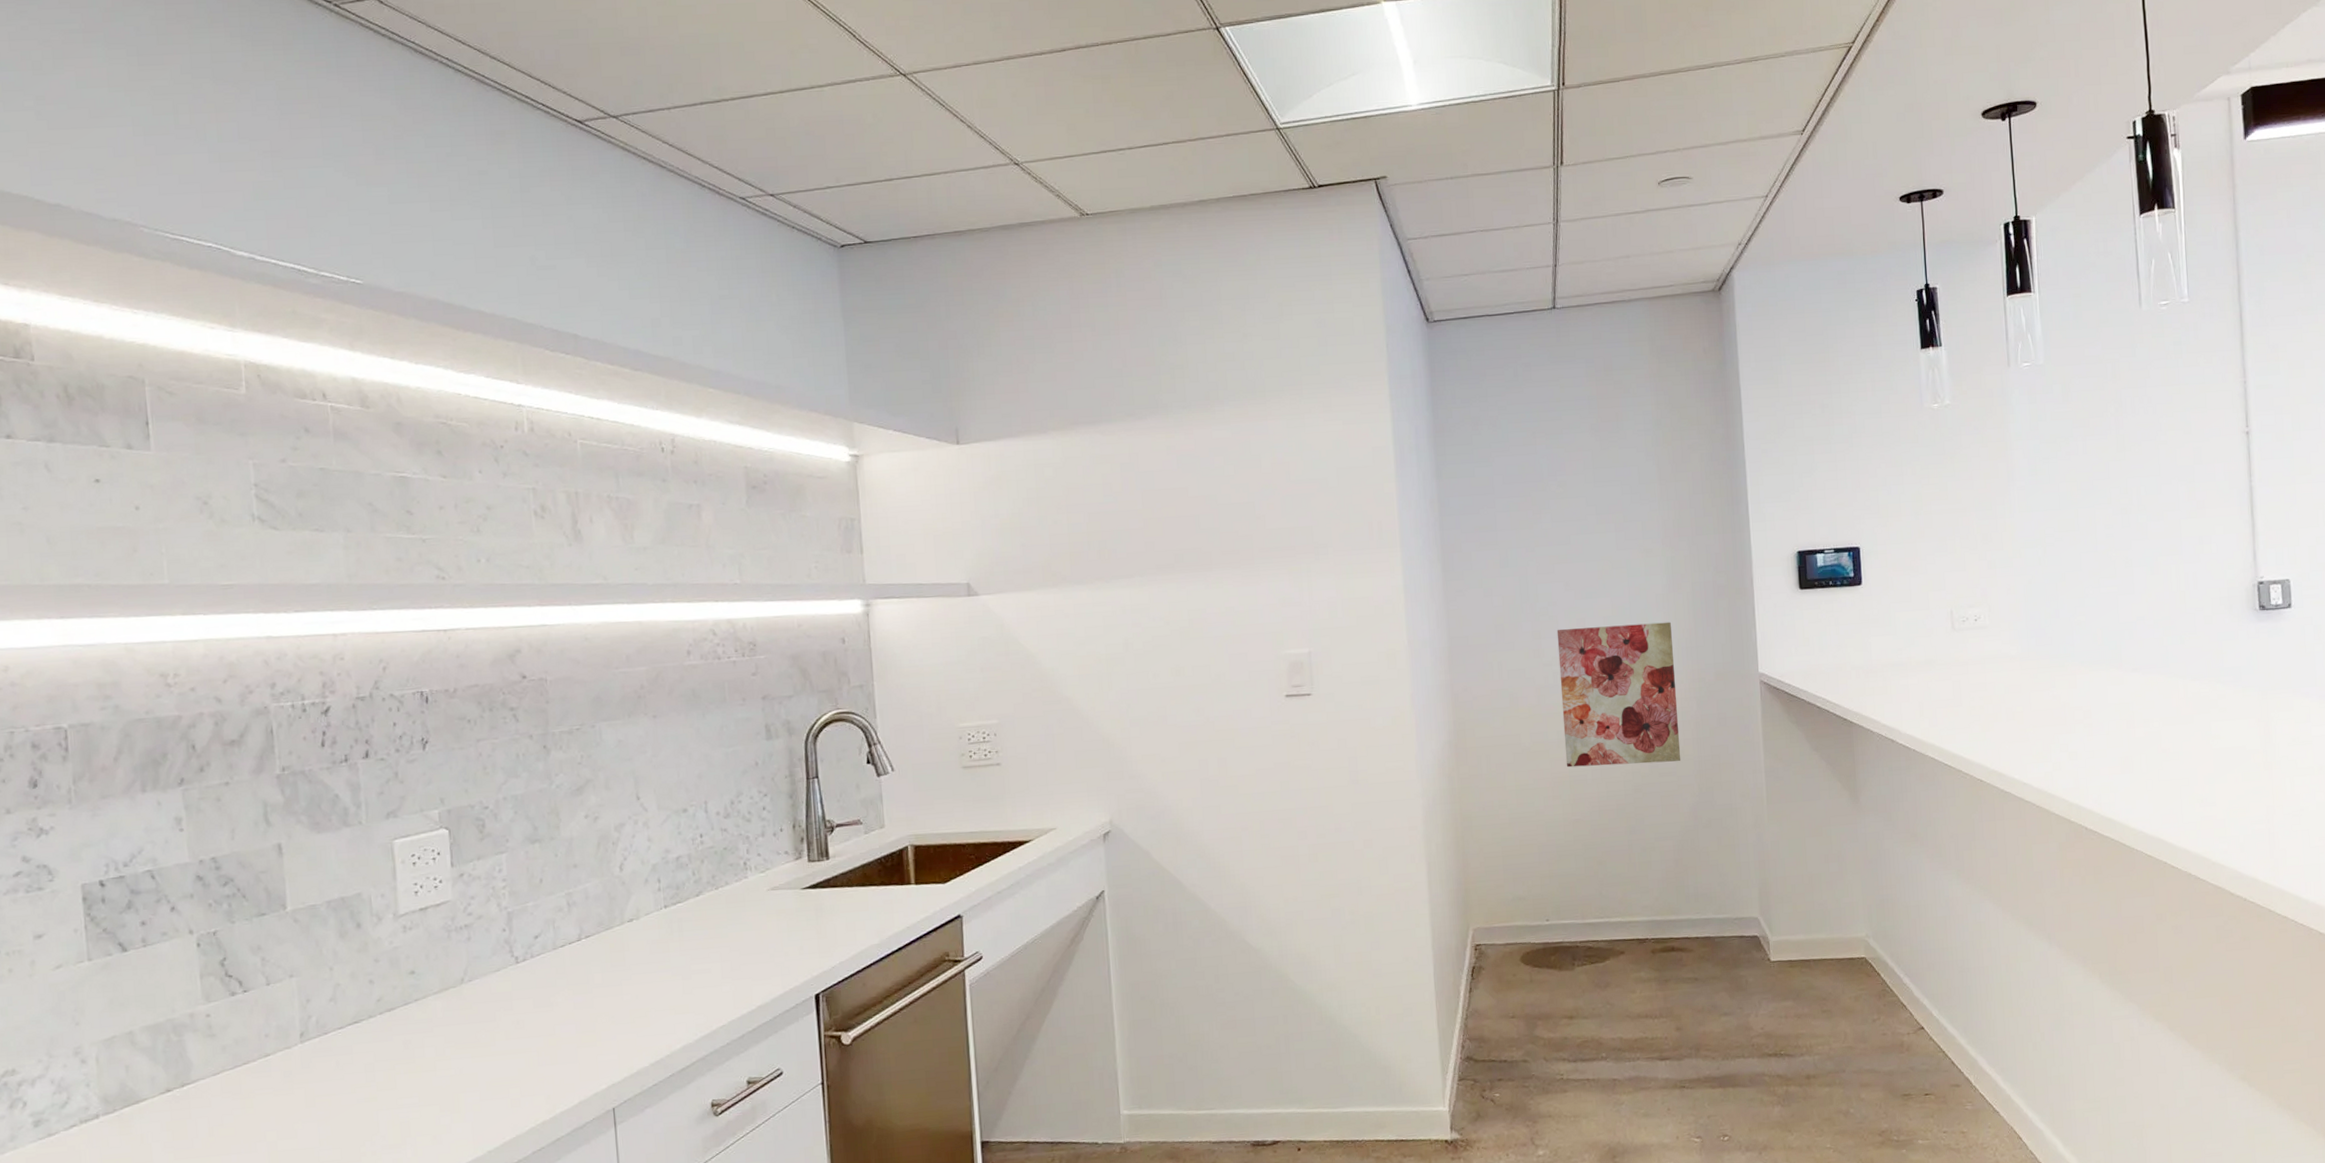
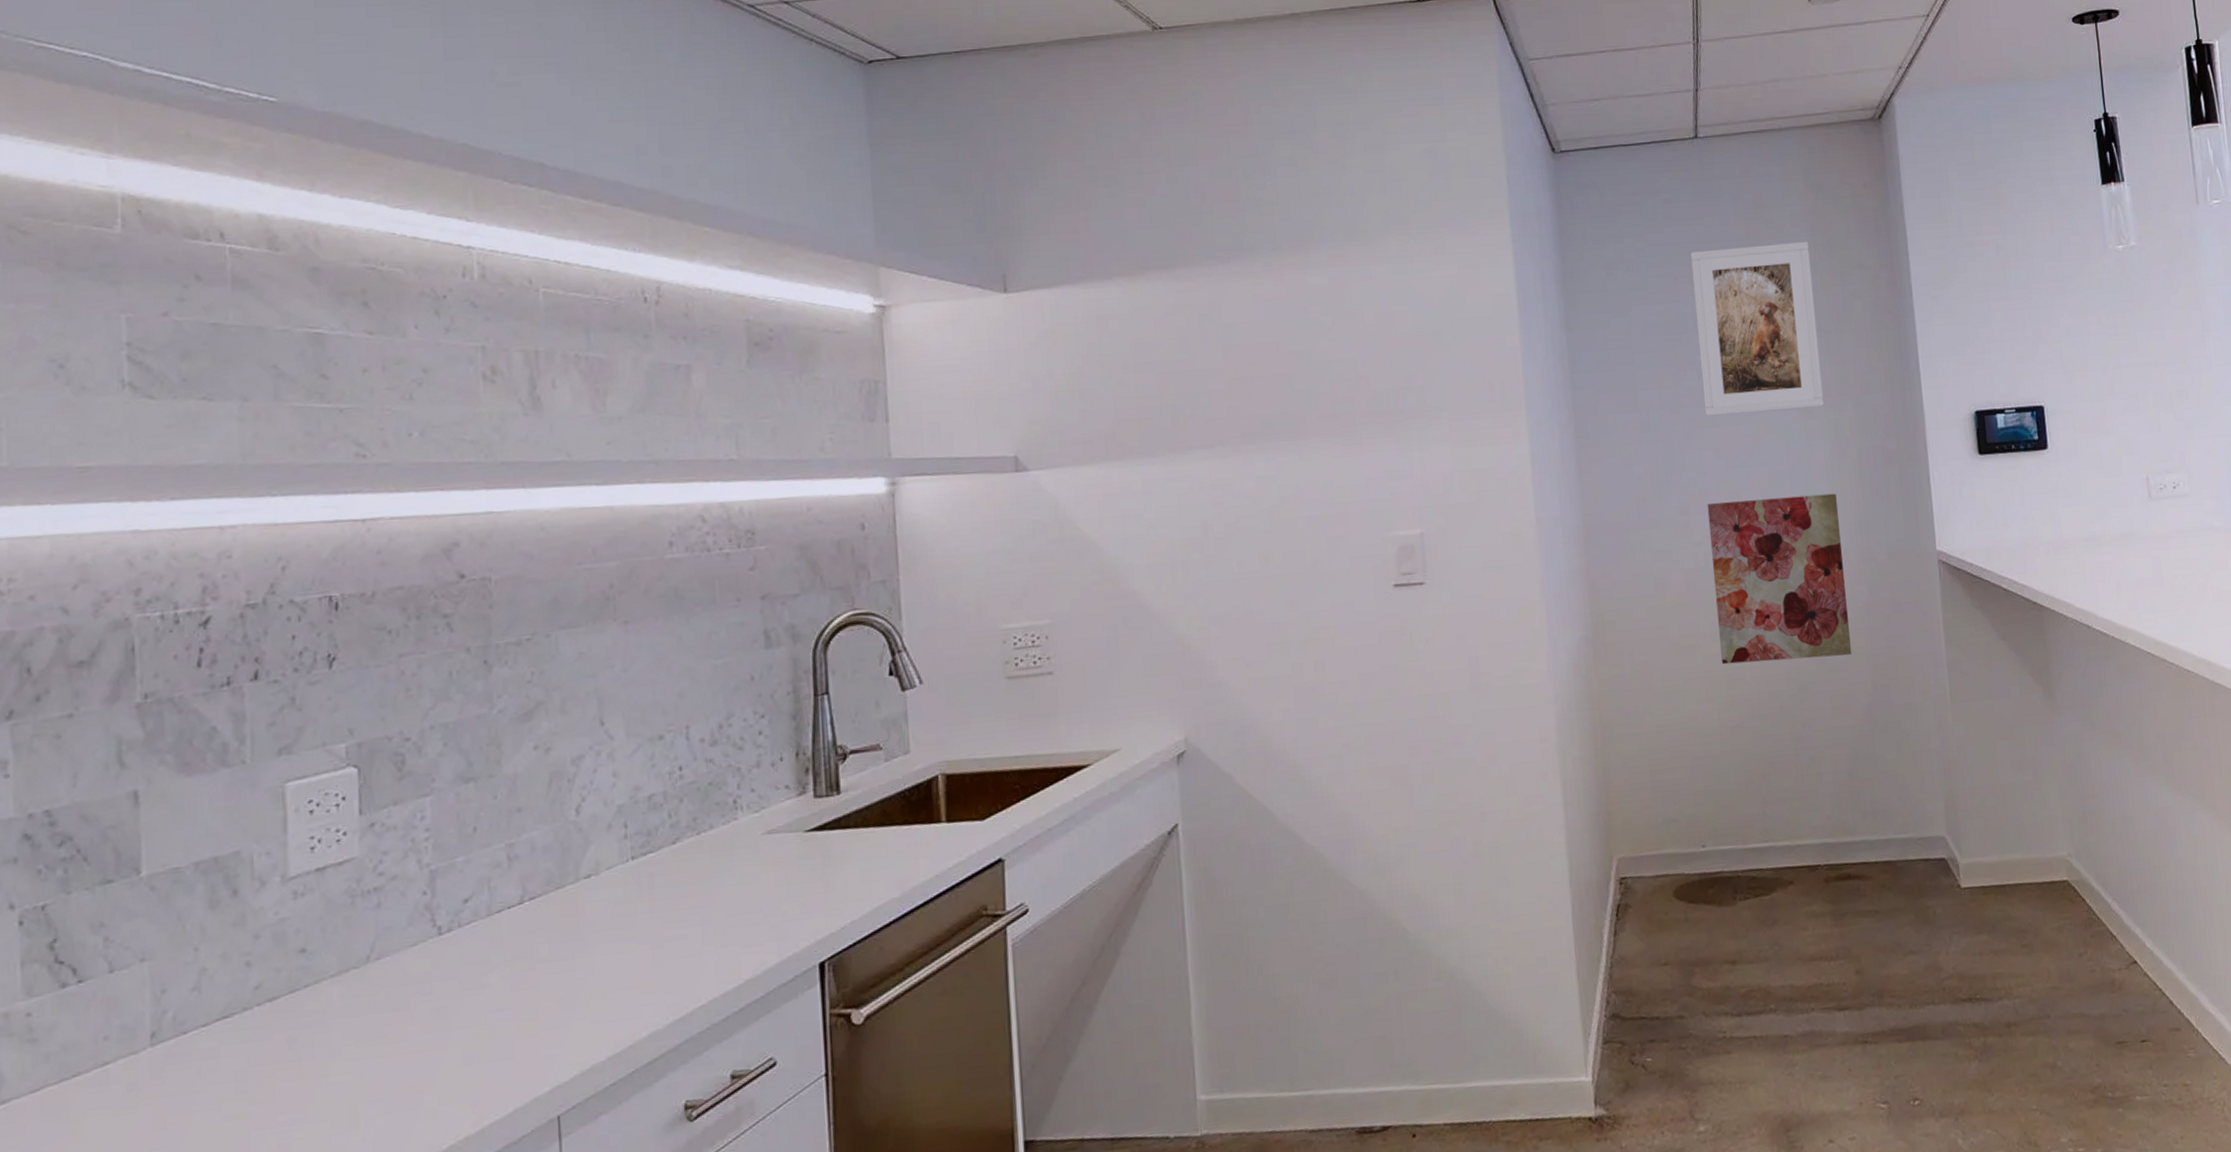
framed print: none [1547,400,1662,554] -> present [1690,241,1824,416]

